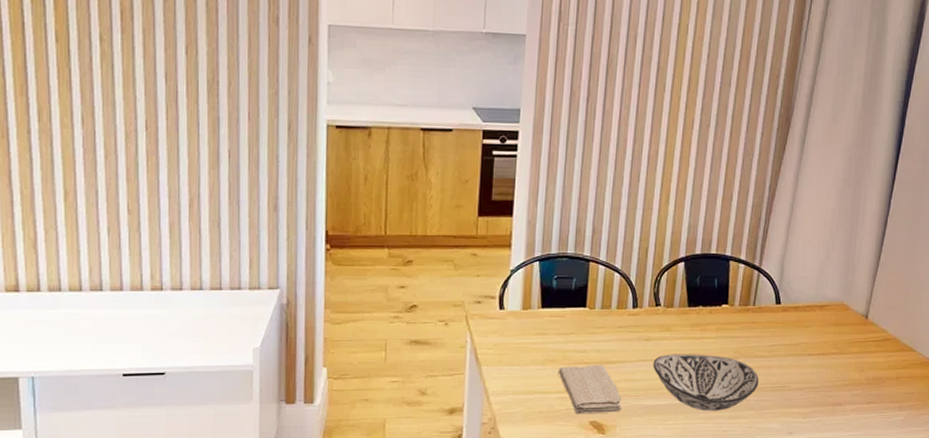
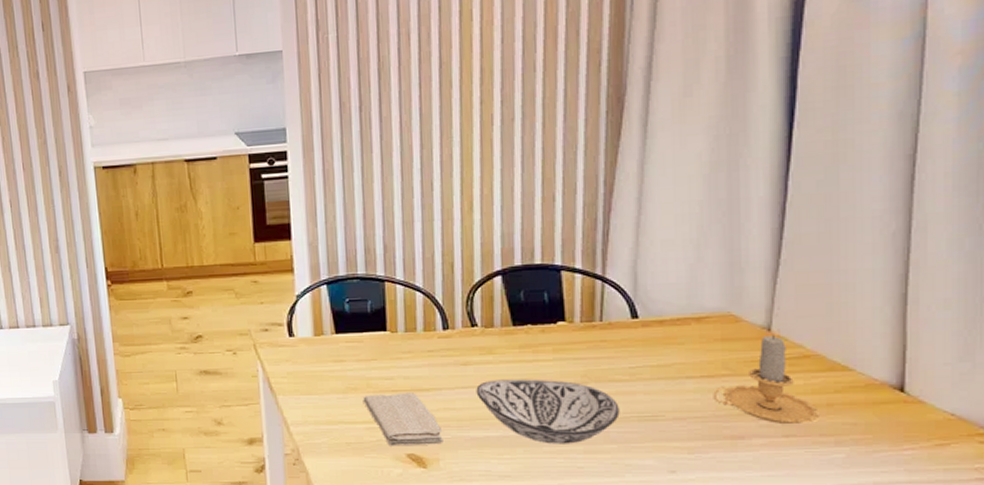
candle: none [824,321,892,394] -> present [713,334,821,425]

